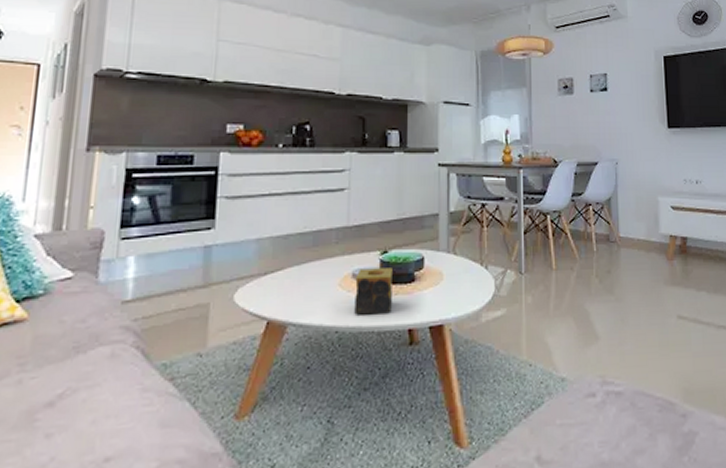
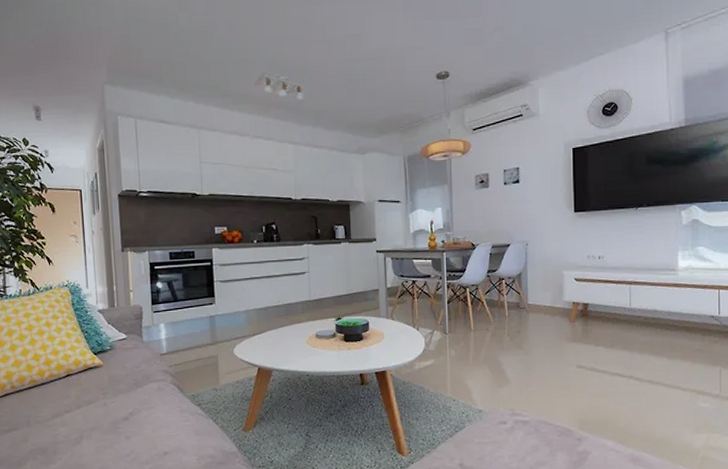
candle: present [354,268,392,315] -> none [318,330,347,364]

